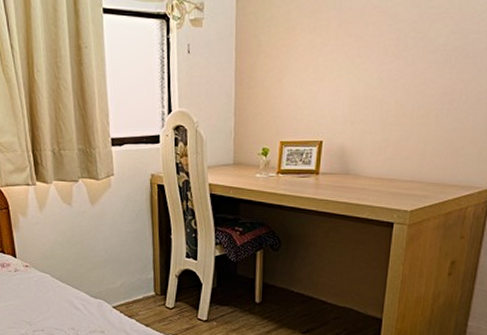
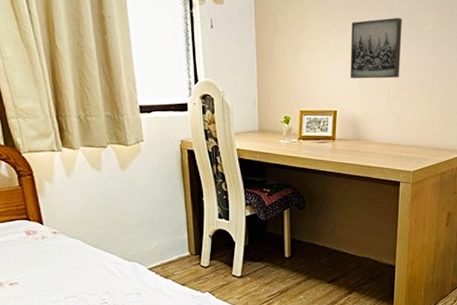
wall art: none [340,31,408,104] -> present [350,17,402,79]

